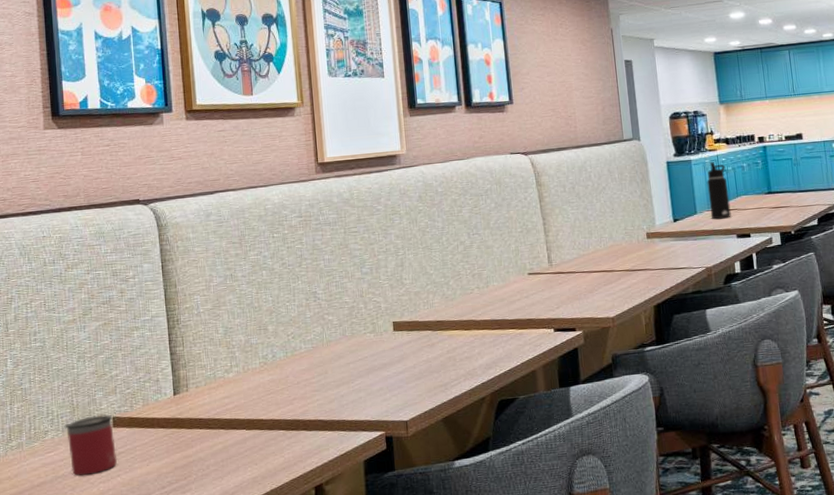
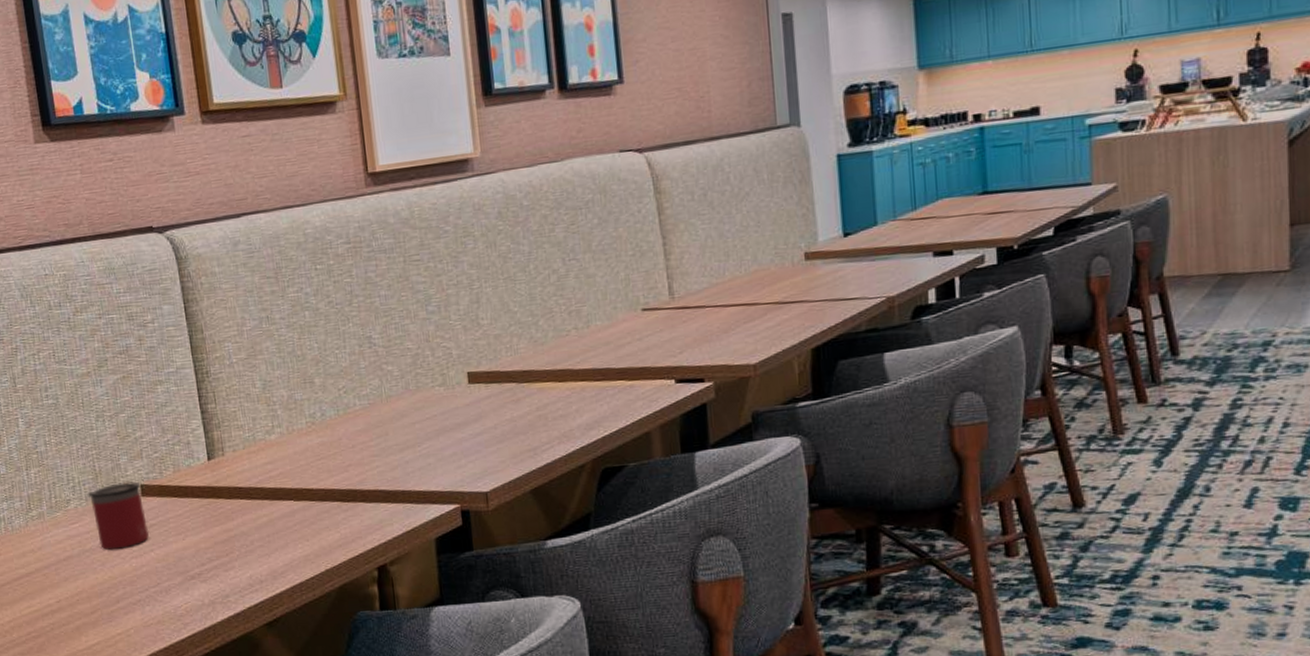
water bottle: present [706,162,731,220] -> none [893,152,927,232]

